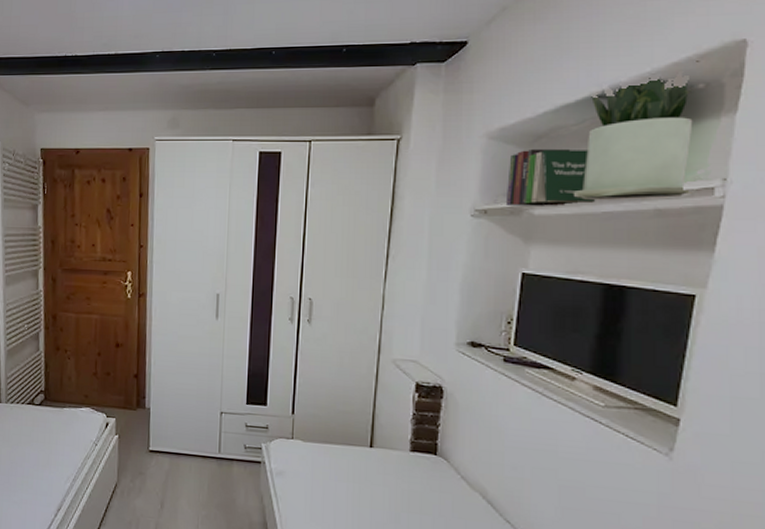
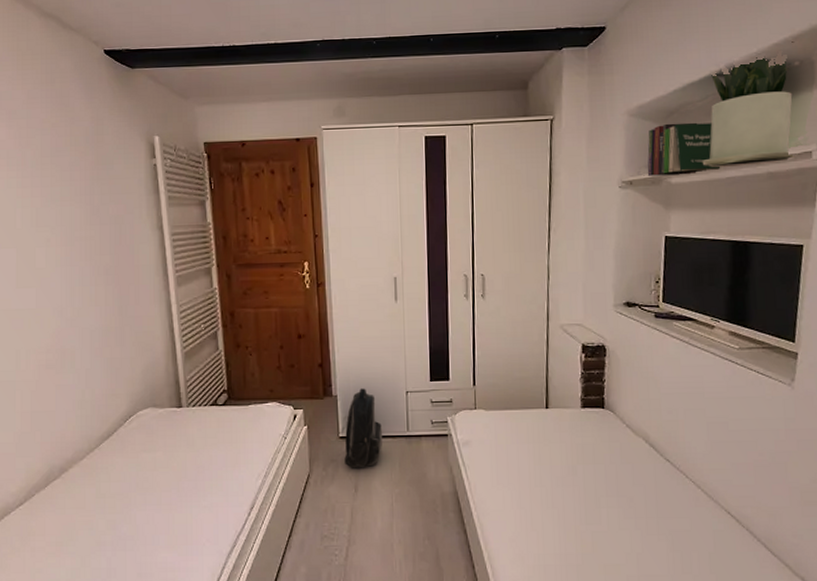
backpack: none [152,404,193,485] -> present [344,388,382,468]

